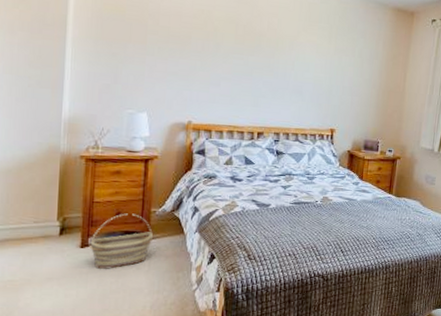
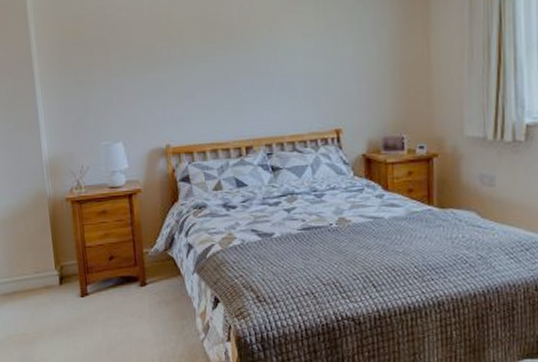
basket: present [90,213,153,269] -> none [89,256,150,319]

